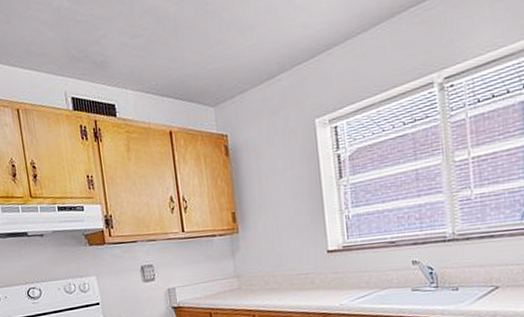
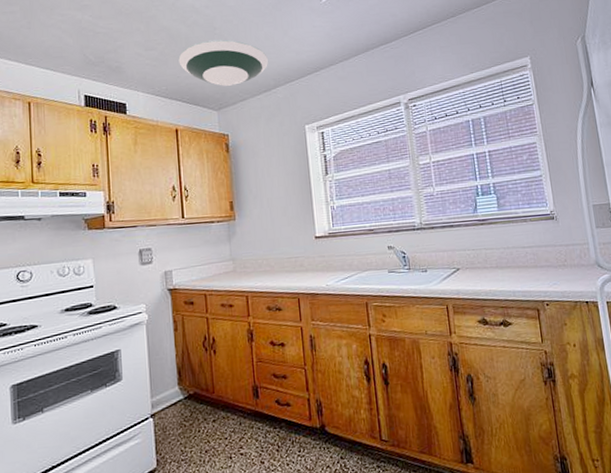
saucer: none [167,16,271,76] -> present [178,39,269,86]

